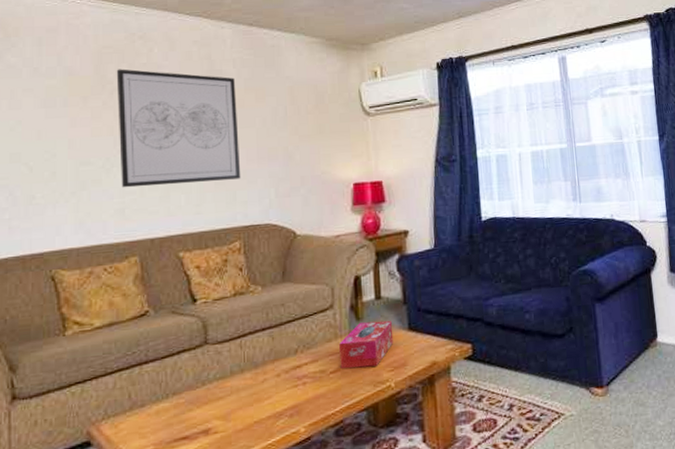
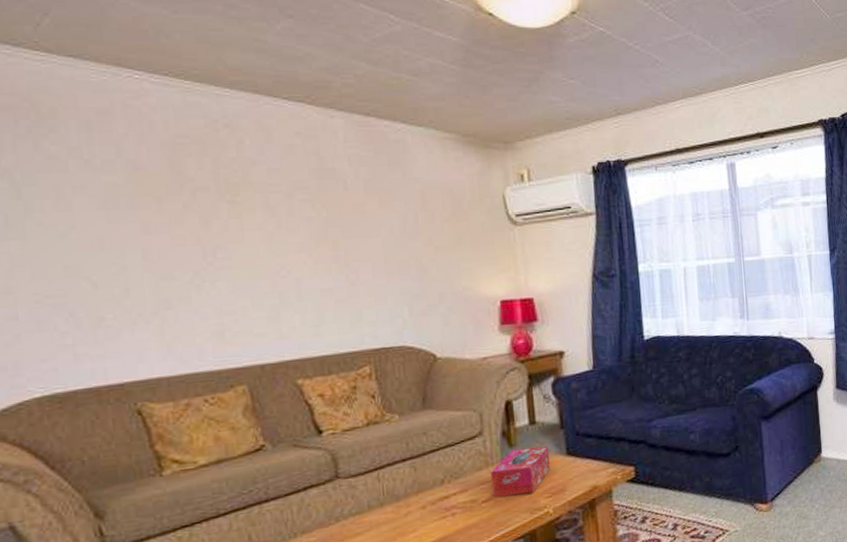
wall art: present [116,69,241,188] -> none [197,164,367,307]

